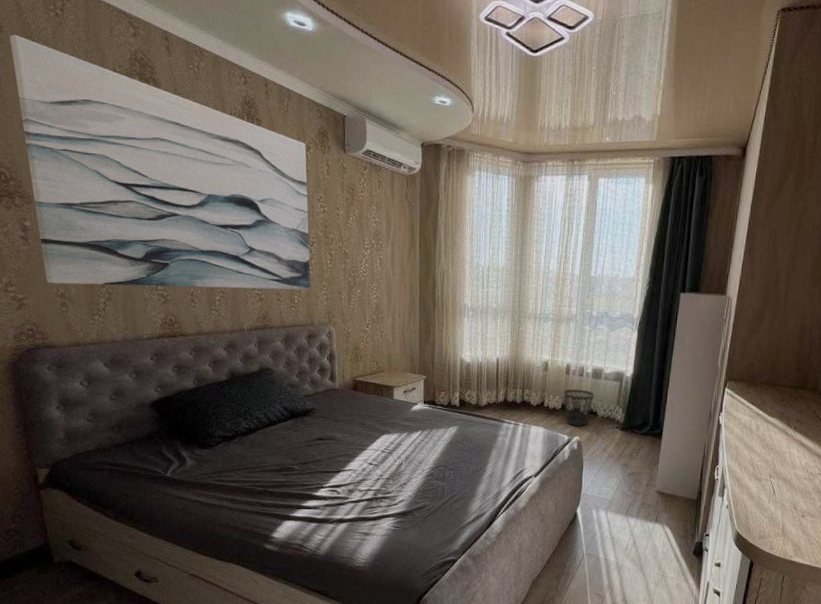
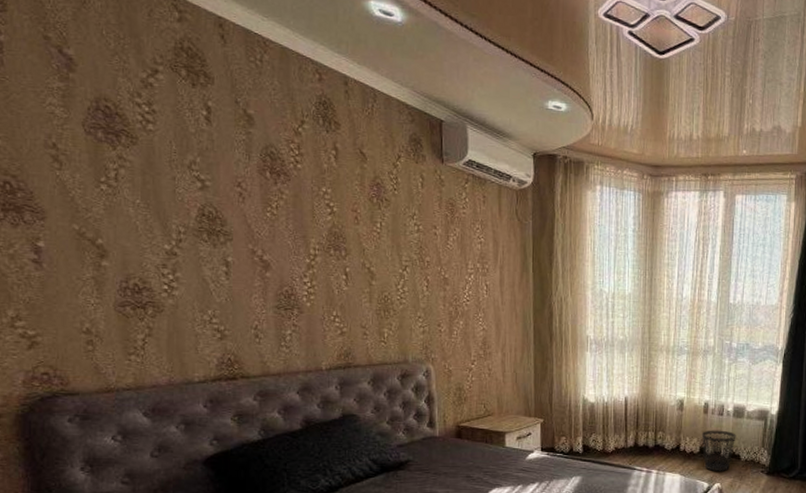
wall art: present [10,34,311,290] -> none [16,14,404,322]

